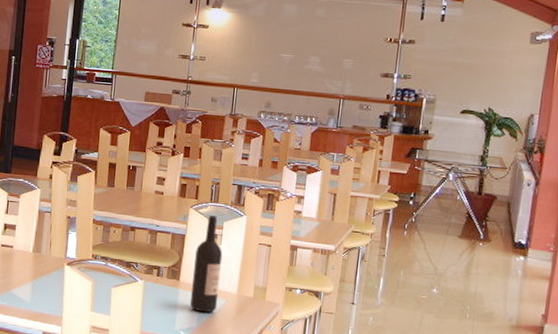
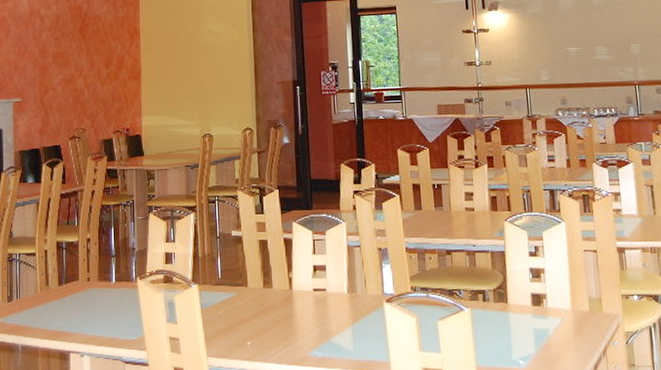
wine bottle: present [189,215,223,313] -> none [519,226,554,336]

